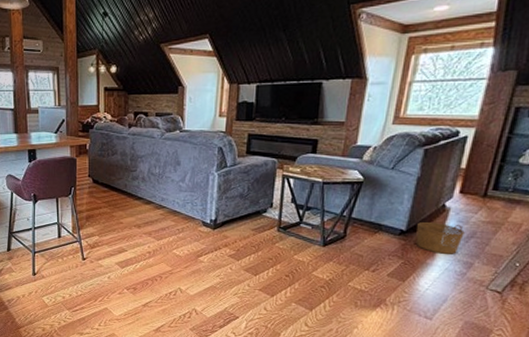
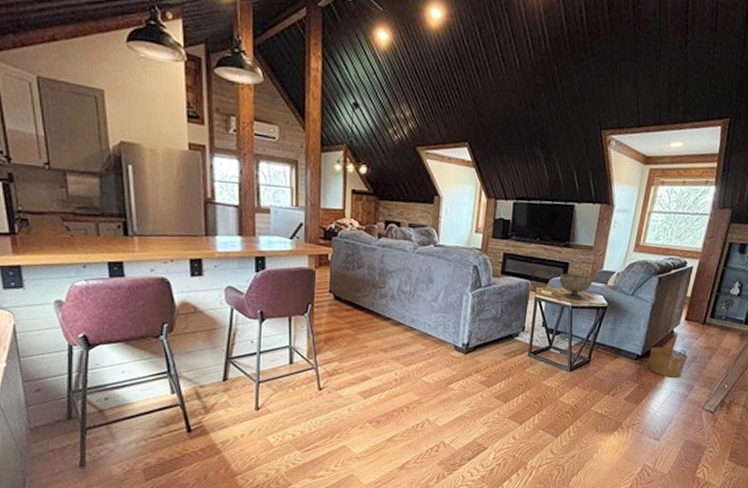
decorative bowl: none [307,150,346,175] -> present [559,273,593,300]

